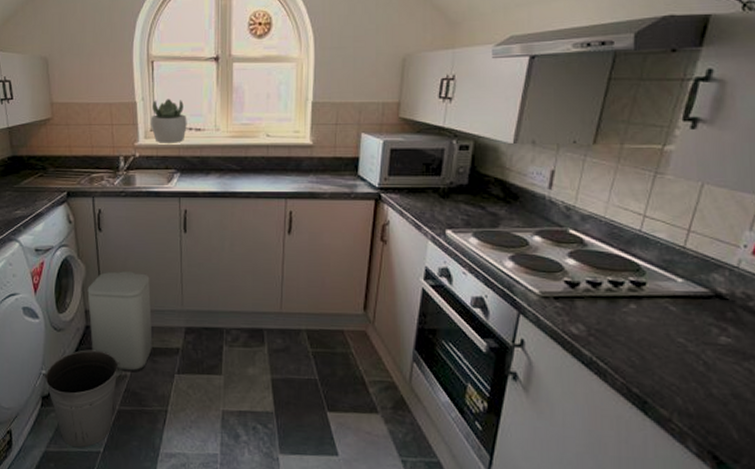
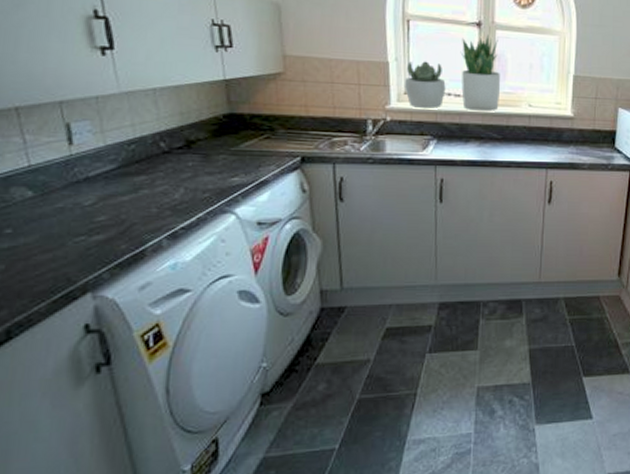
bucket: present [43,349,120,448] -> none [263,334,362,448]
pedal bin: present [87,271,153,377] -> none [323,245,401,363]
planter: none [200,68,239,144] -> present [460,34,501,112]

